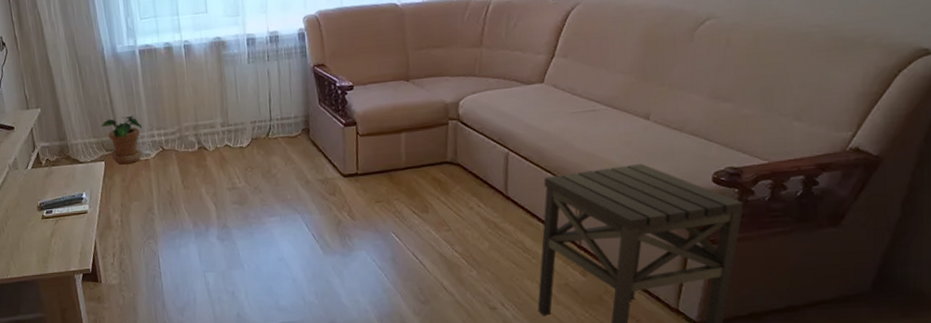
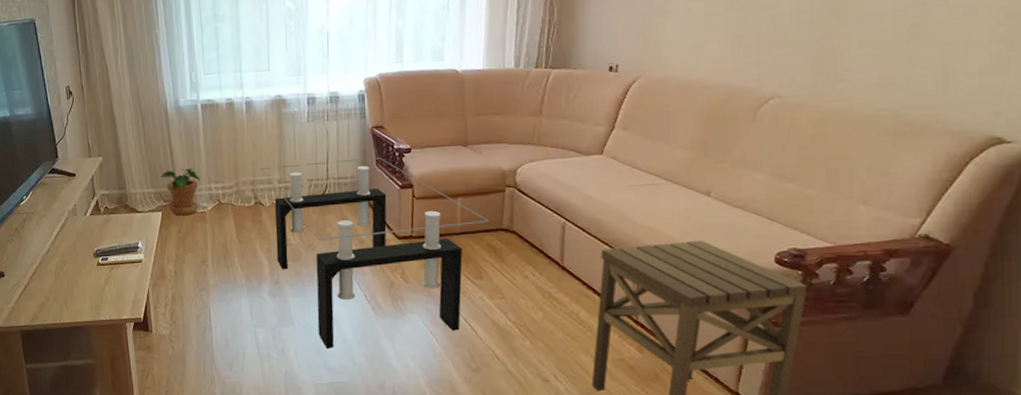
coffee table: none [202,96,433,290] -> present [260,158,489,349]

